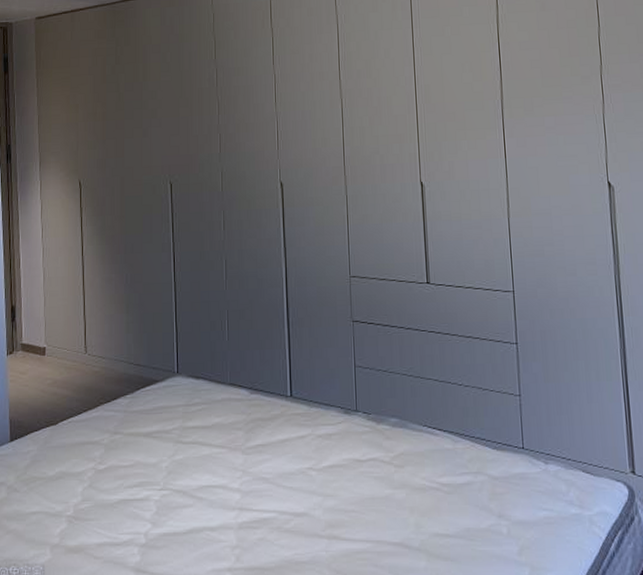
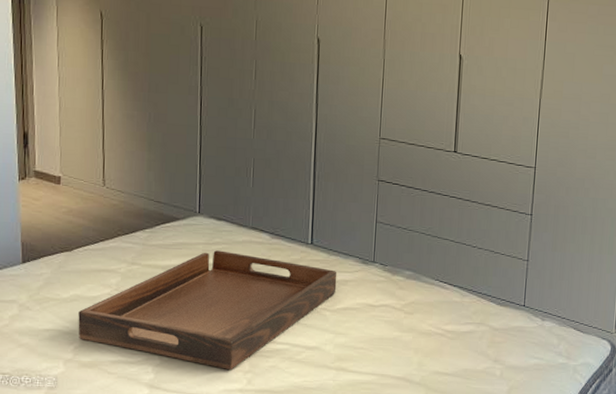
serving tray: none [64,411,321,547] -> present [78,250,337,371]

